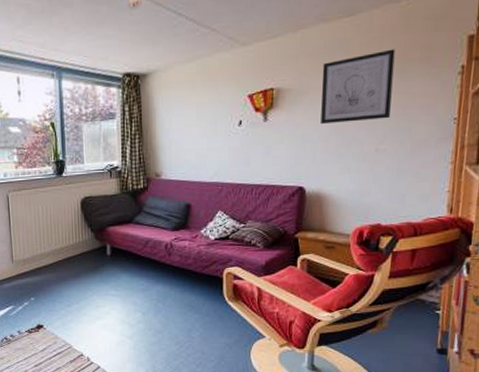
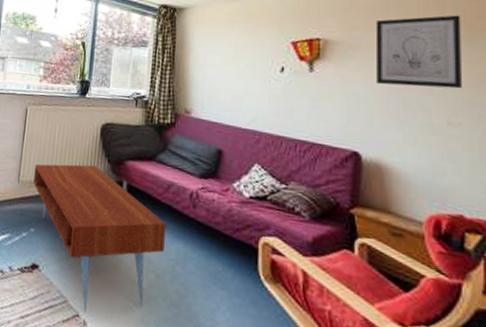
coffee table: none [25,236,147,353] -> present [33,164,166,314]

